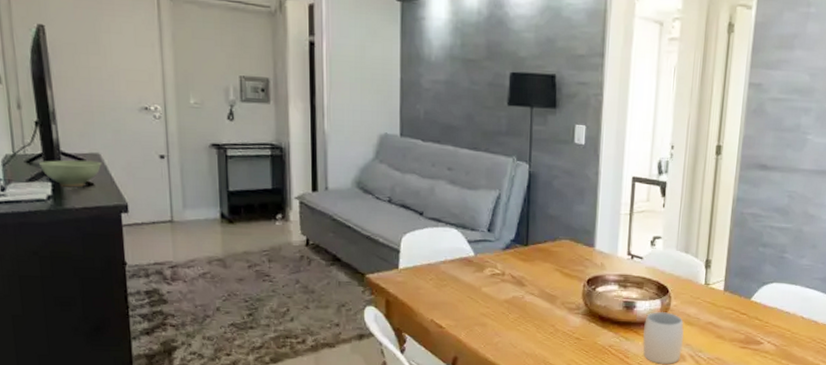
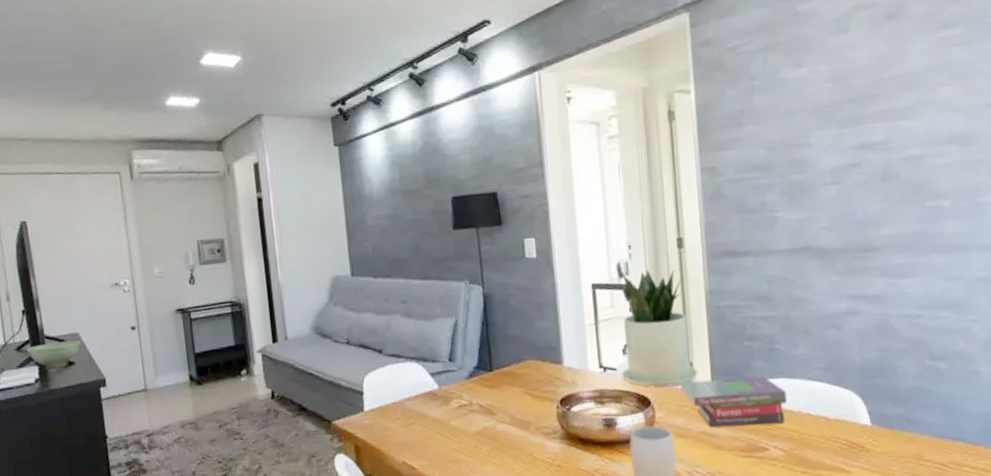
planter: none [646,171,715,280] -> present [621,269,699,387]
books: none [696,276,787,321] -> present [679,375,787,427]

